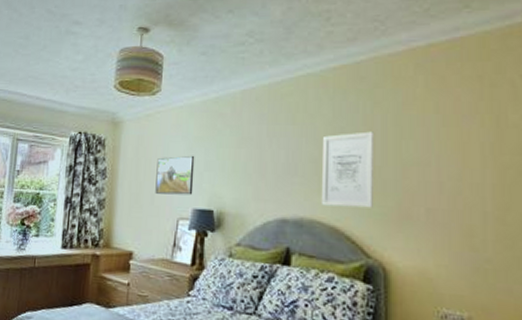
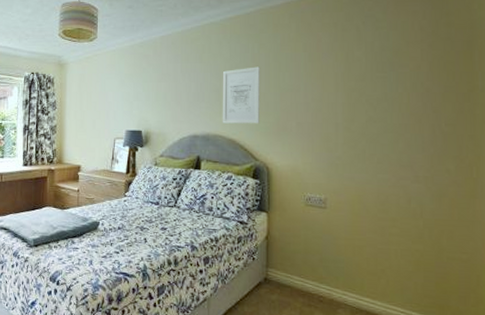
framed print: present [155,155,195,195] -> none [96,88,126,120]

